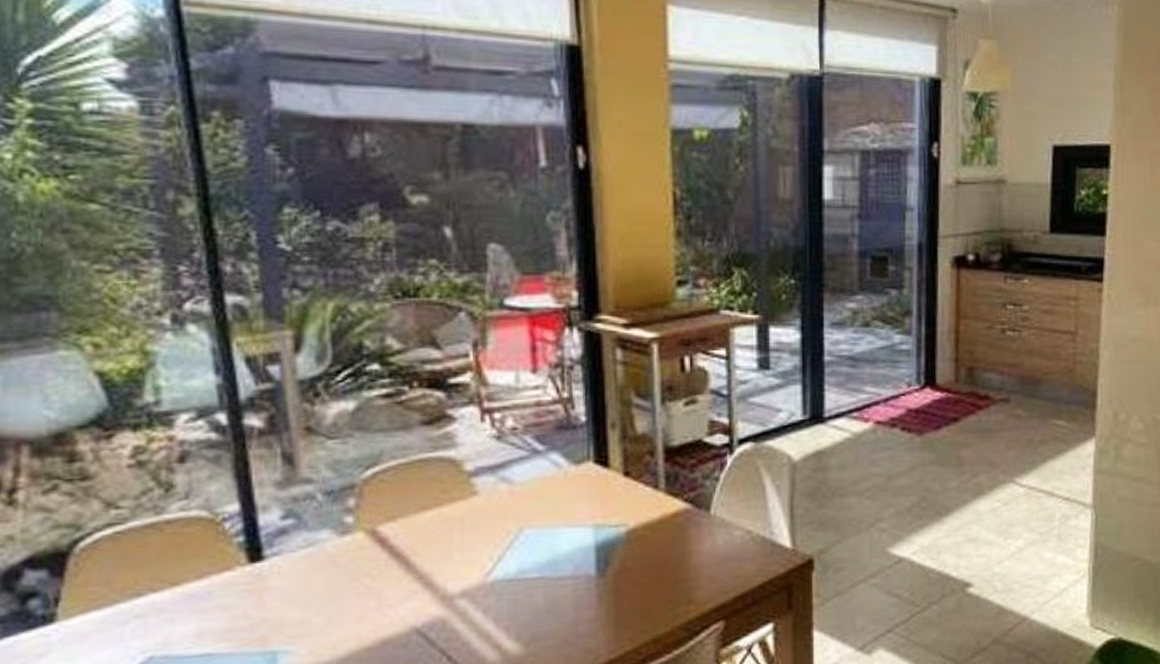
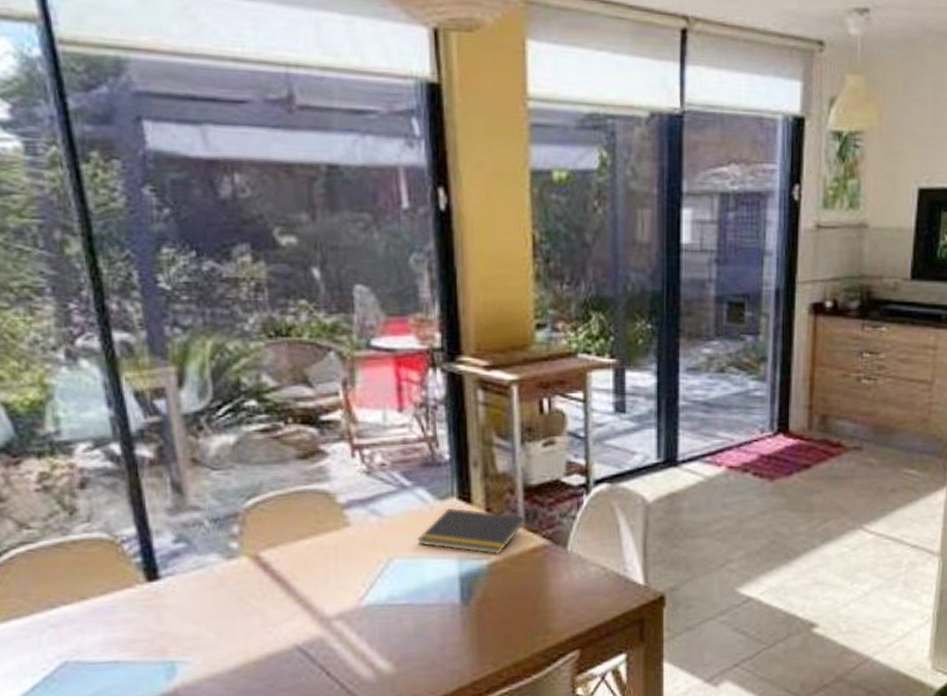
notepad: none [550,472,669,522] -> present [417,507,528,555]

